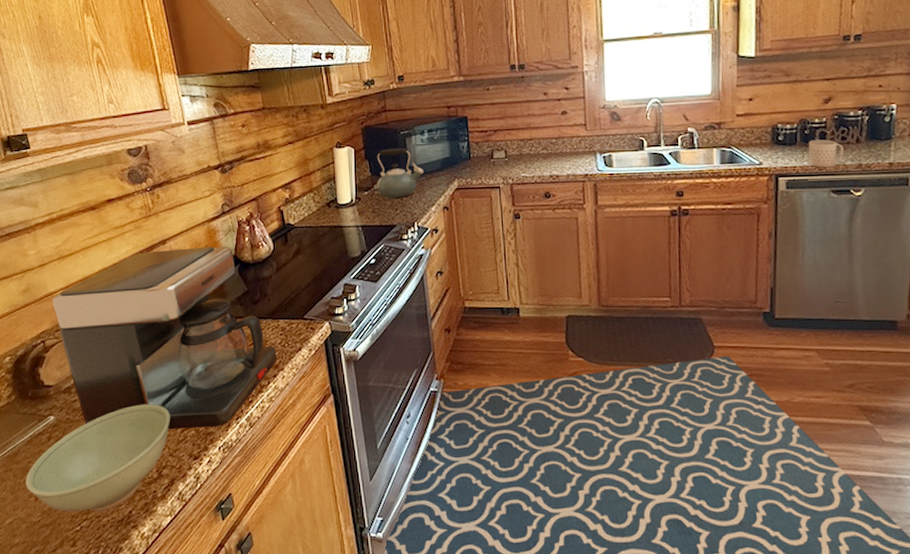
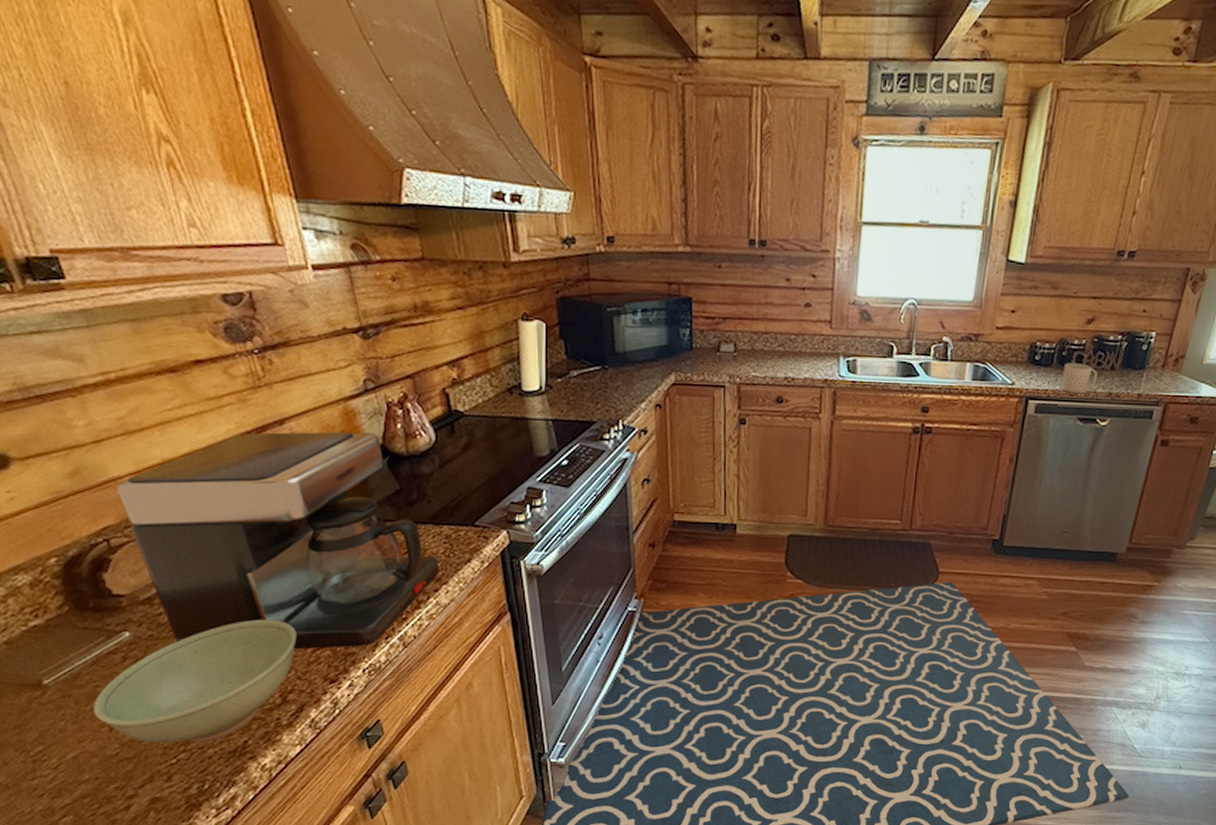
kettle: present [377,148,424,198] -> none [574,328,633,389]

